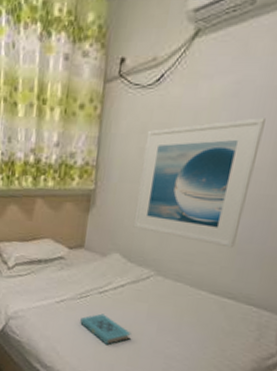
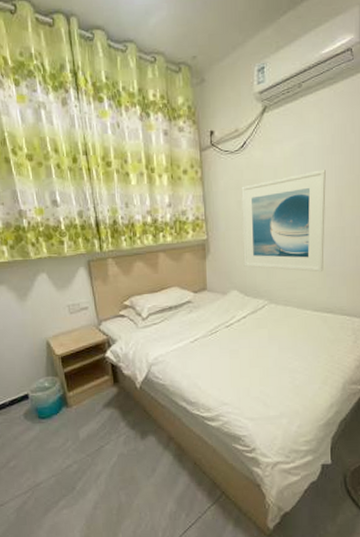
book: present [80,313,131,346] -> none [214,345,259,372]

